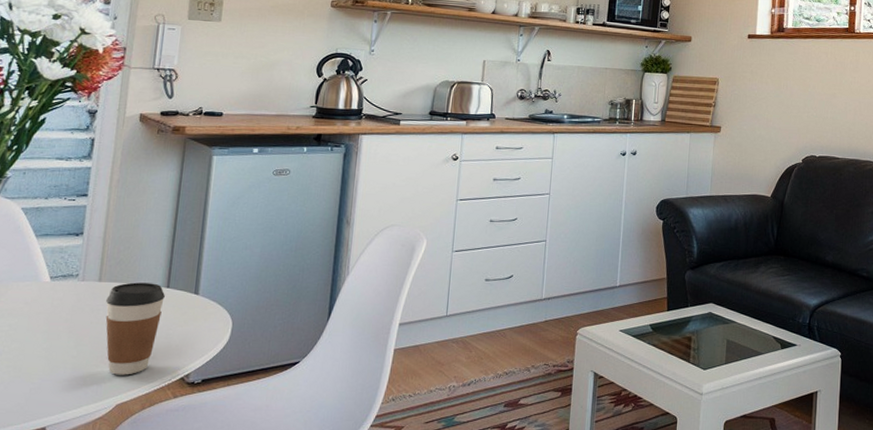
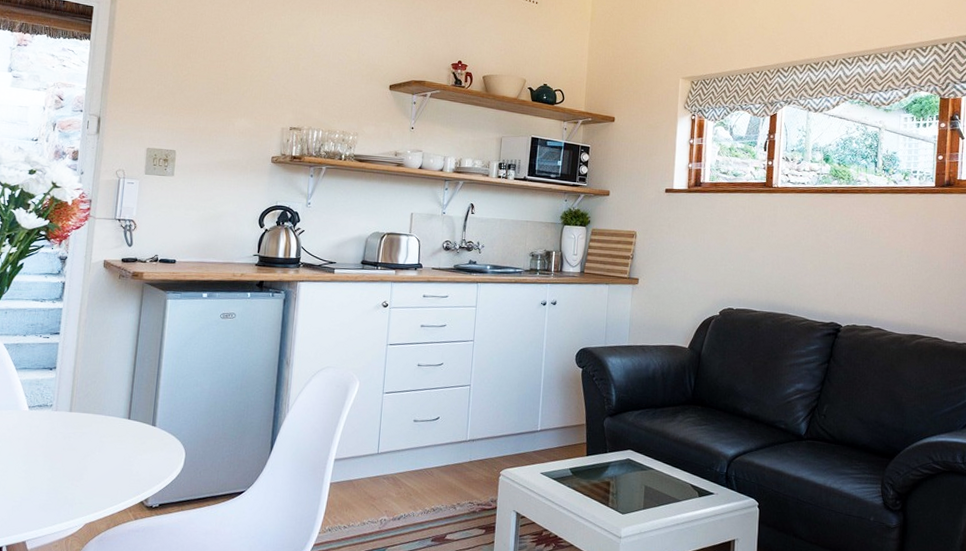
coffee cup: present [105,282,165,375] -> none [75,413,127,498]

